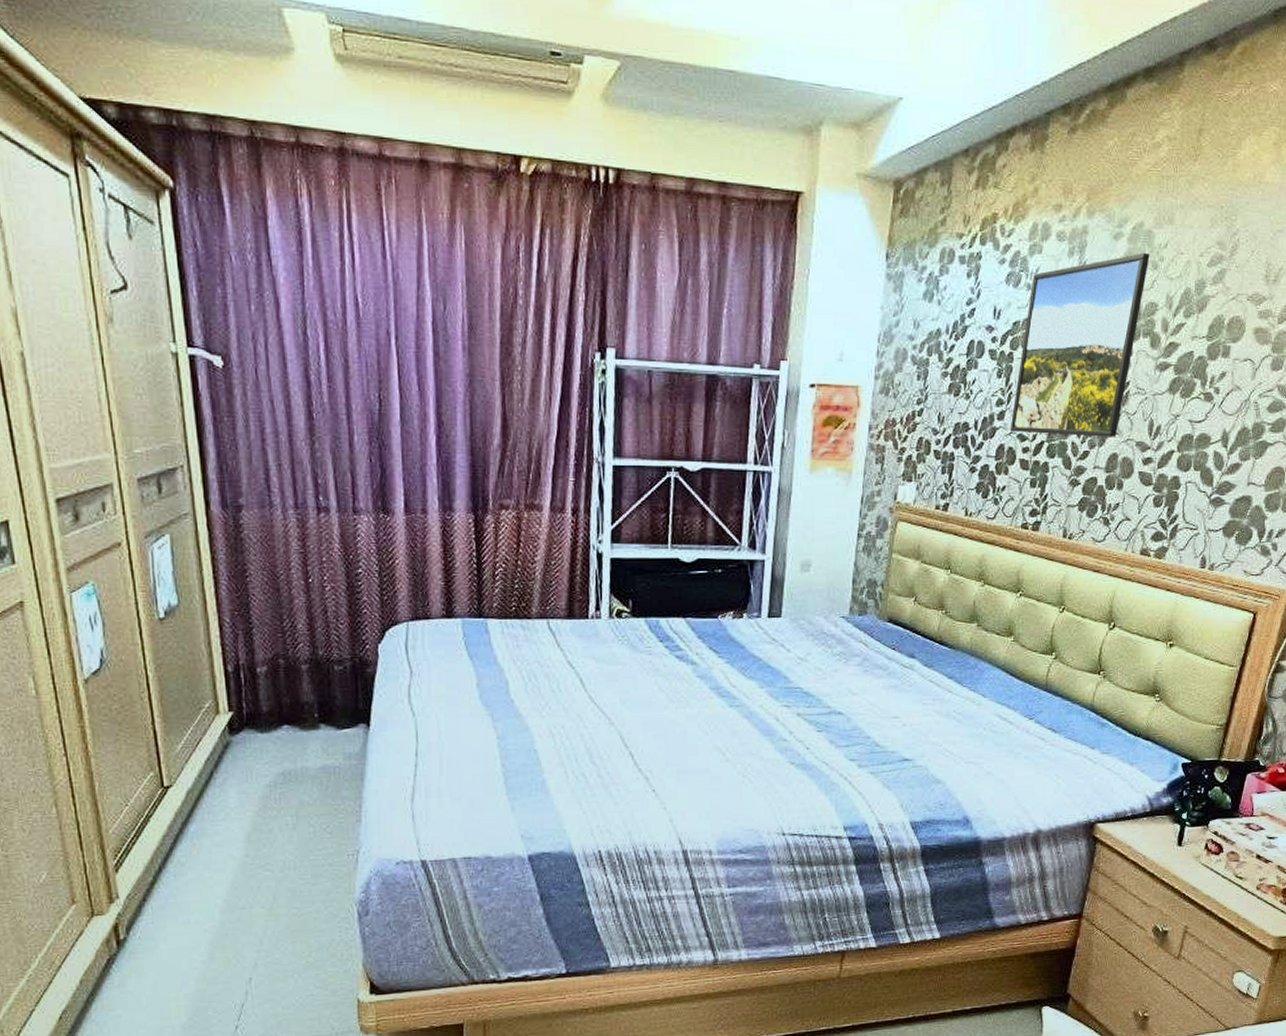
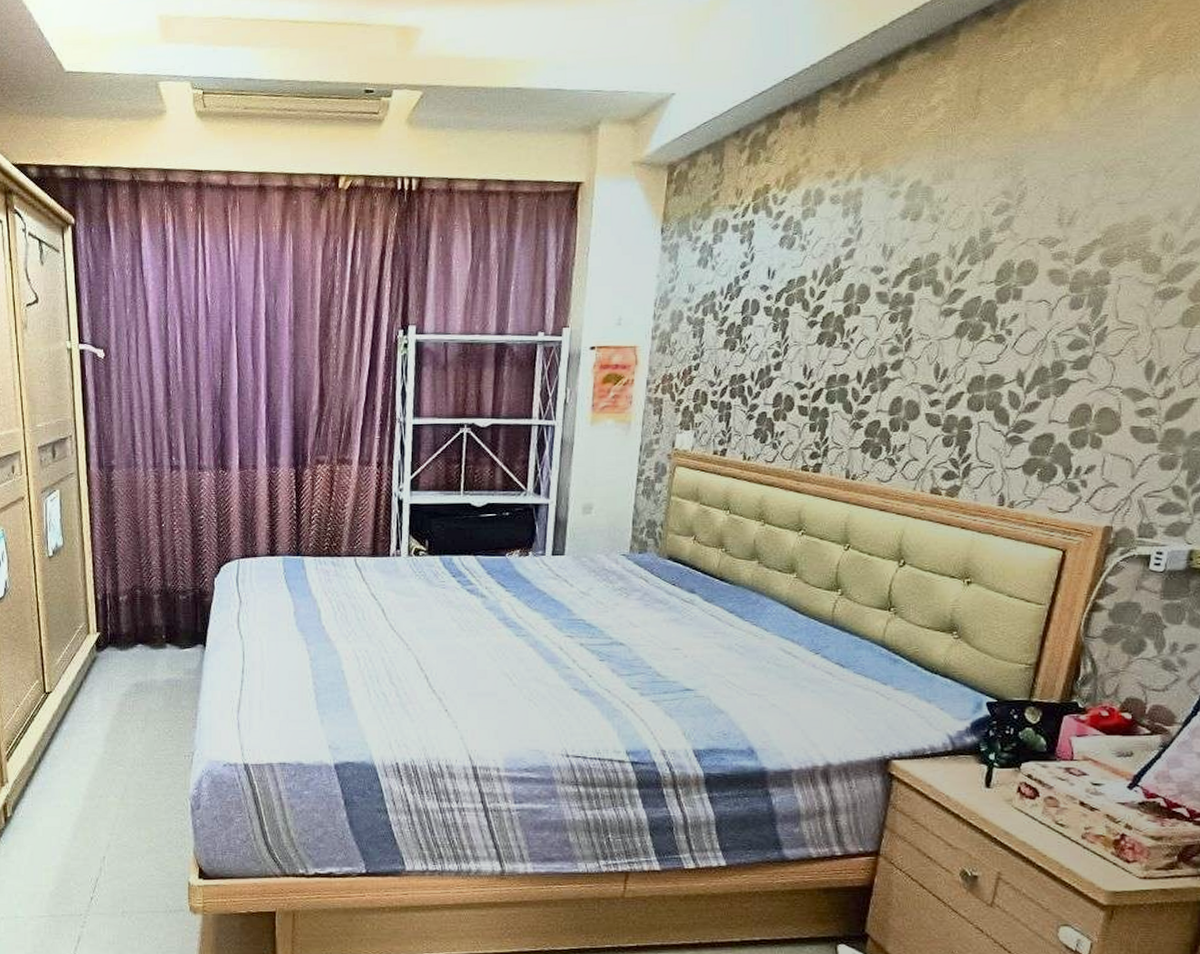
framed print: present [1010,252,1150,437] -> none [787,207,929,382]

